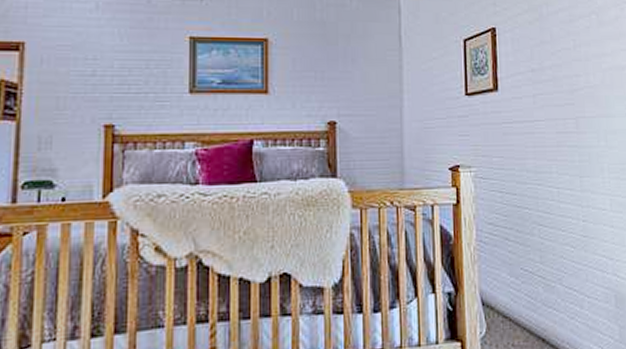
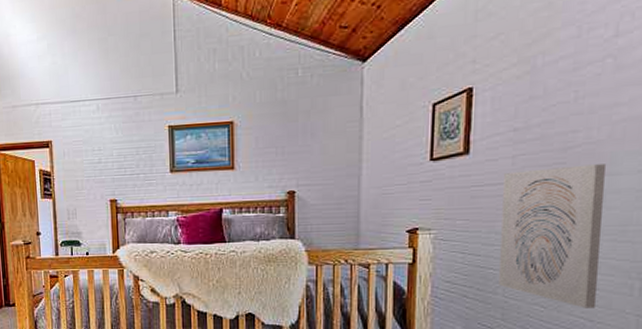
wall art: none [528,107,613,247] -> present [499,164,605,309]

